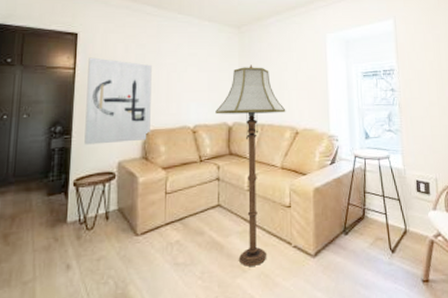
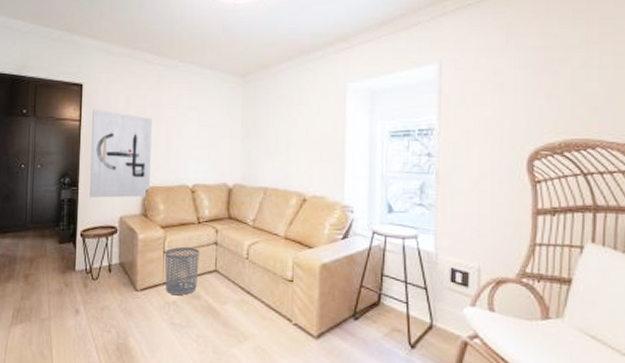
waste bin: none [166,185,202,235] -> present [164,246,199,296]
floor lamp: present [215,64,286,266] -> none [215,119,293,338]

